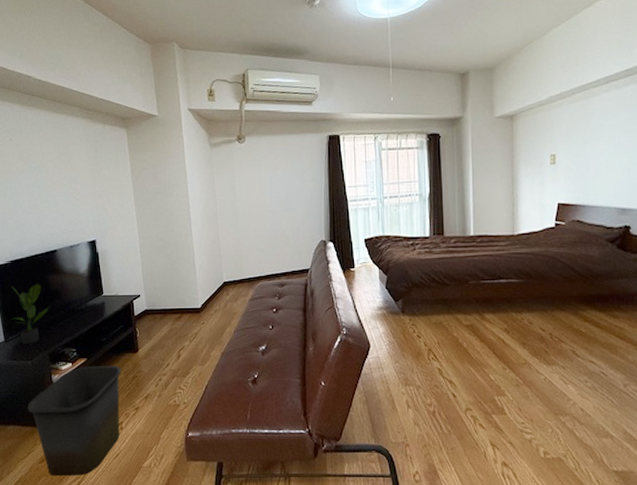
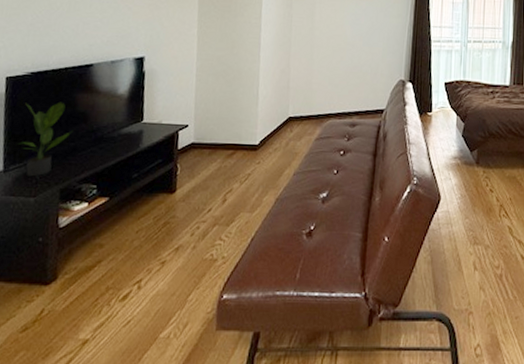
waste bin: present [27,365,121,477] -> none [17,207,151,351]

